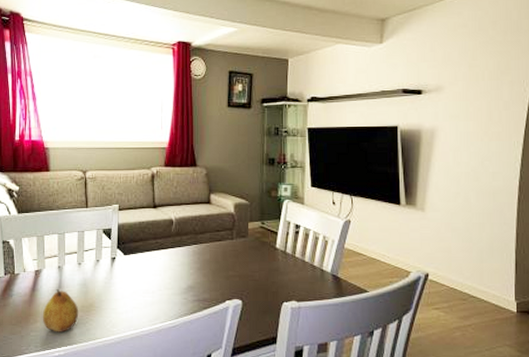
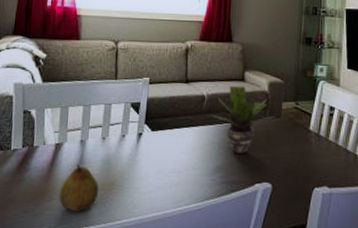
potted plant: none [179,208,242,273] -> present [210,85,275,154]

